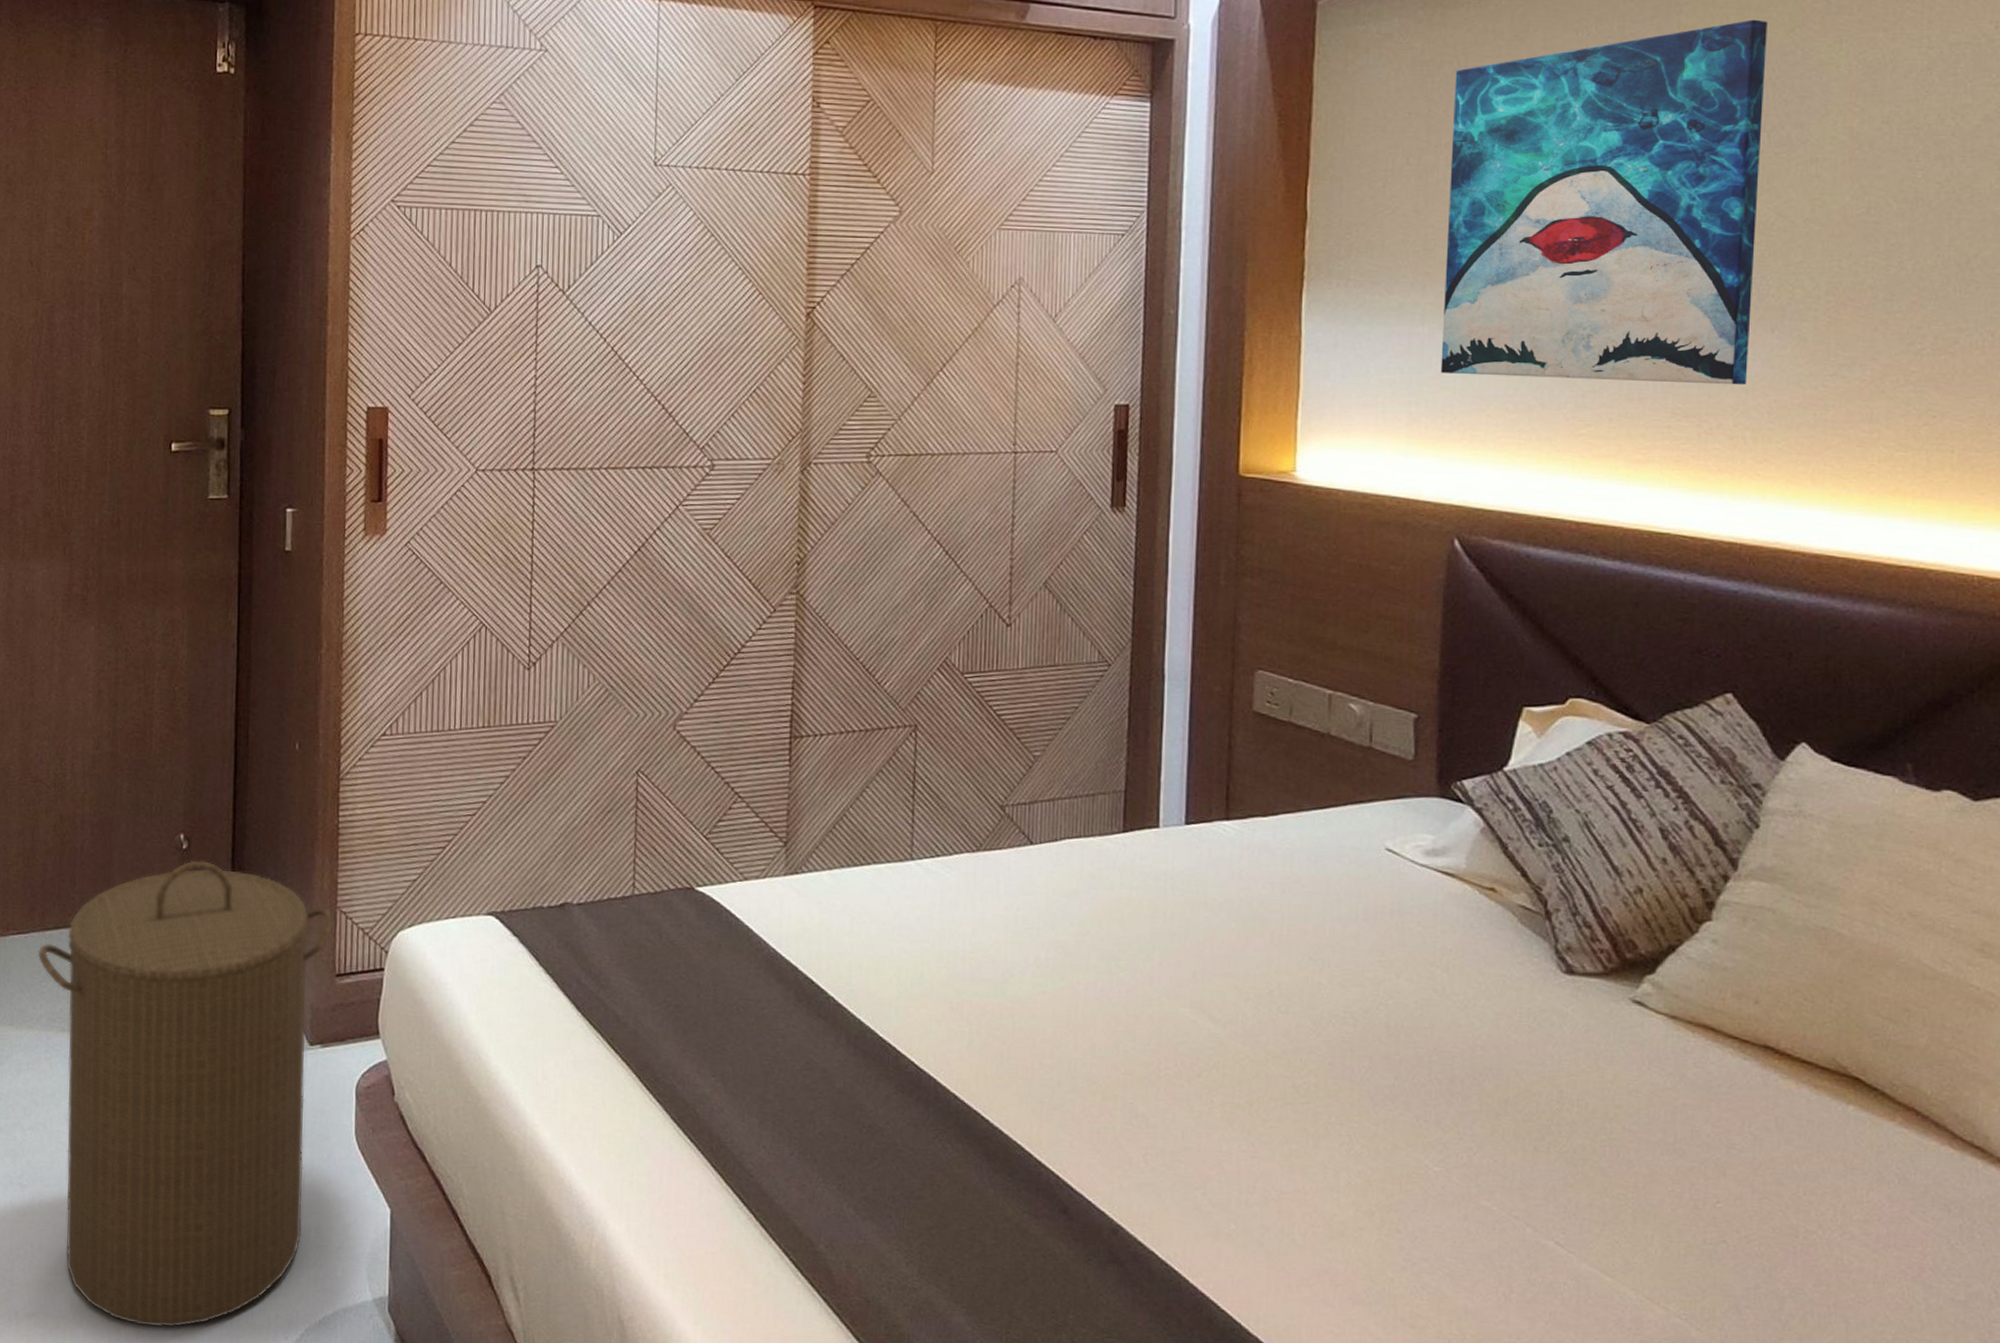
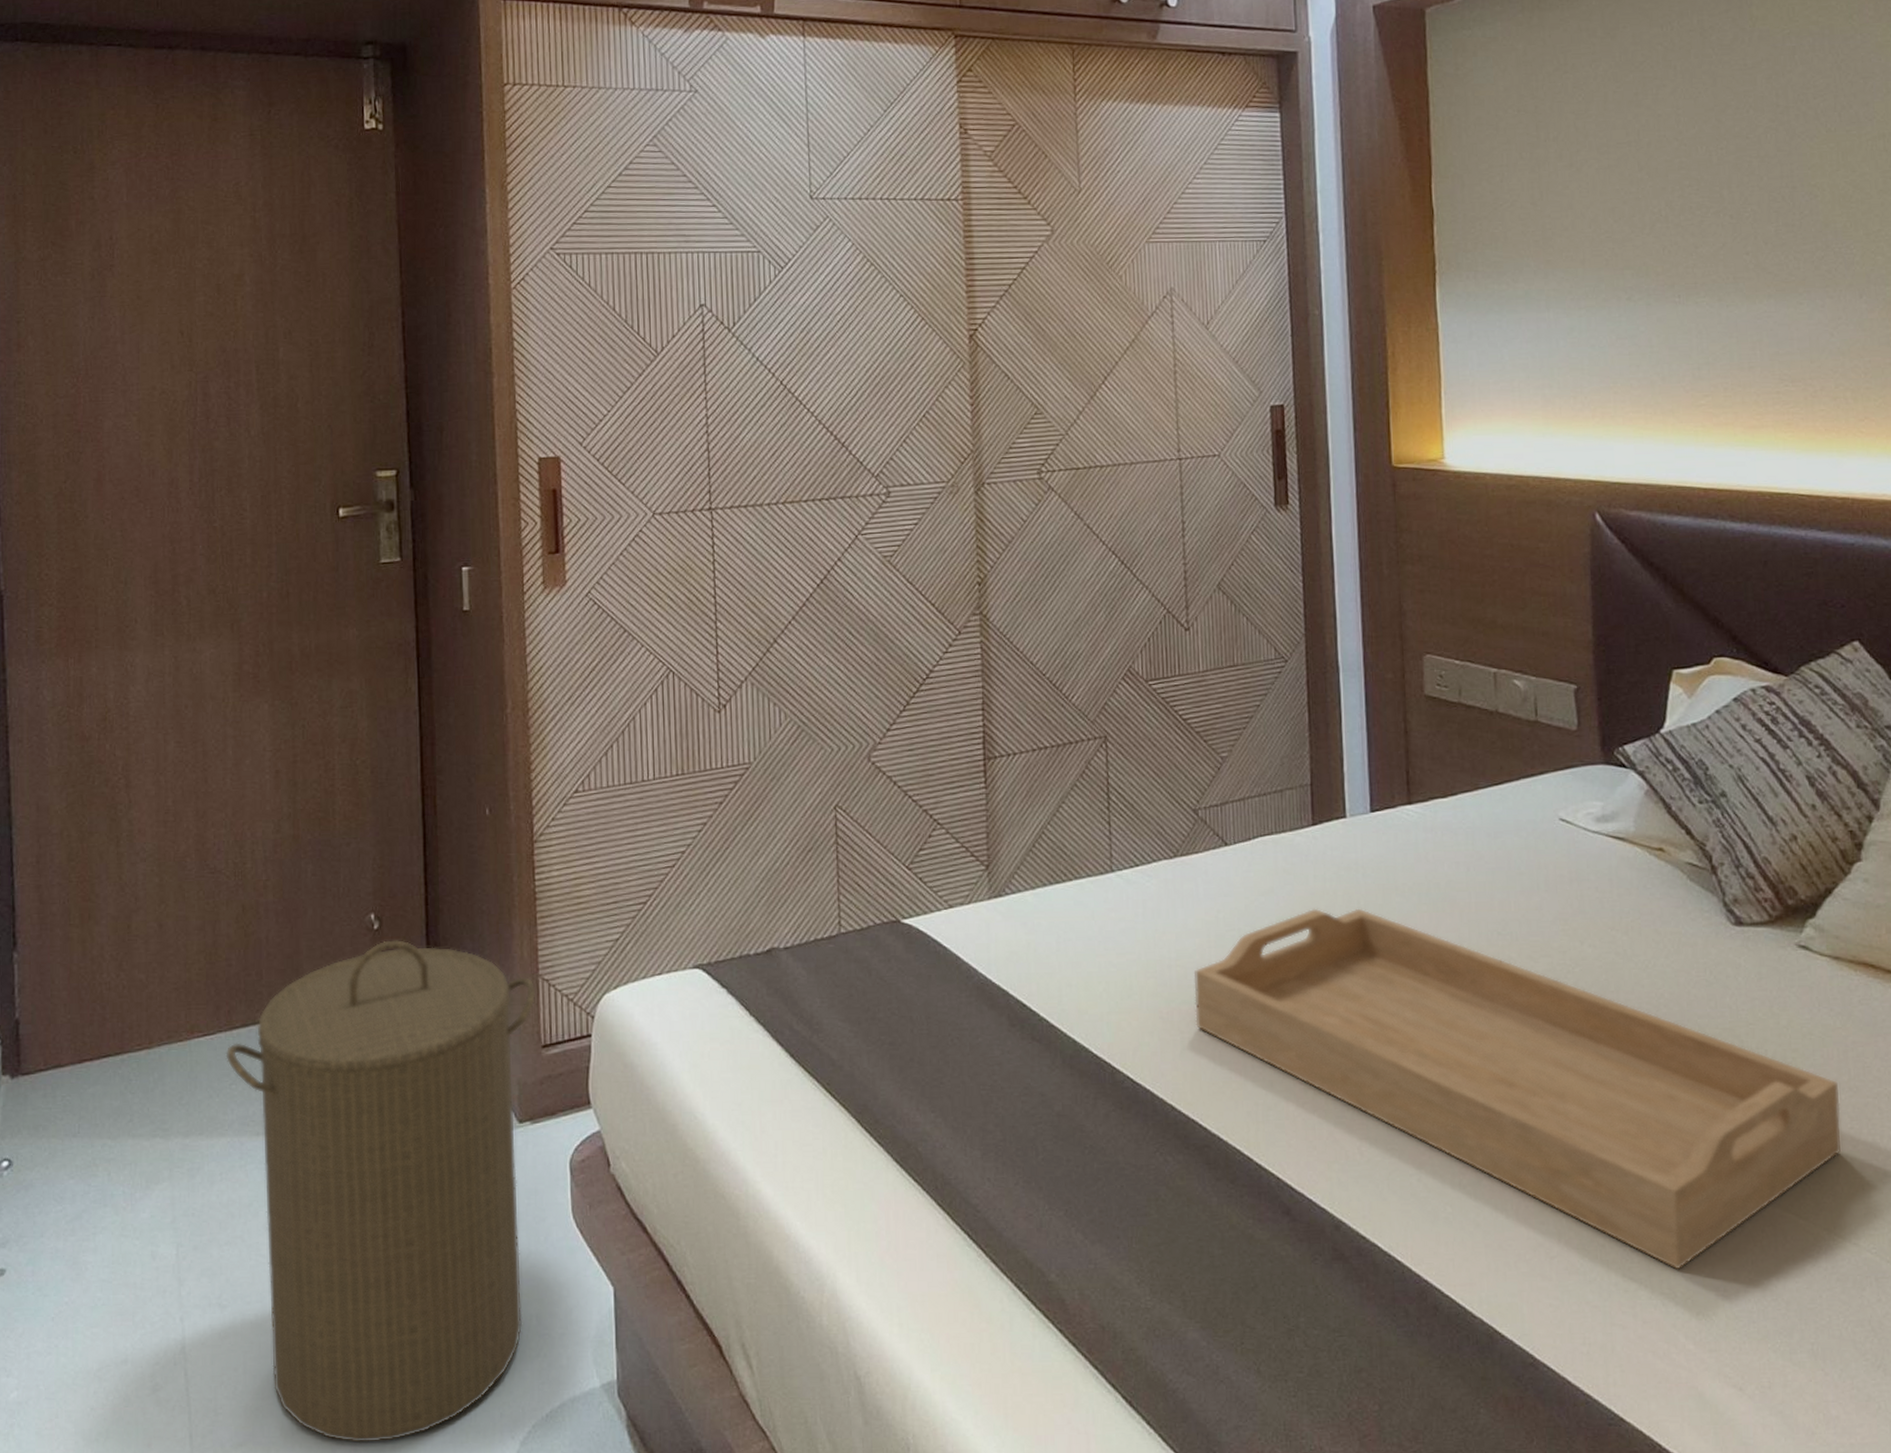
serving tray: none [985,914,1662,1313] -> present [1194,908,1841,1270]
wall art: present [1440,19,1767,386] -> none [1556,8,1843,356]

